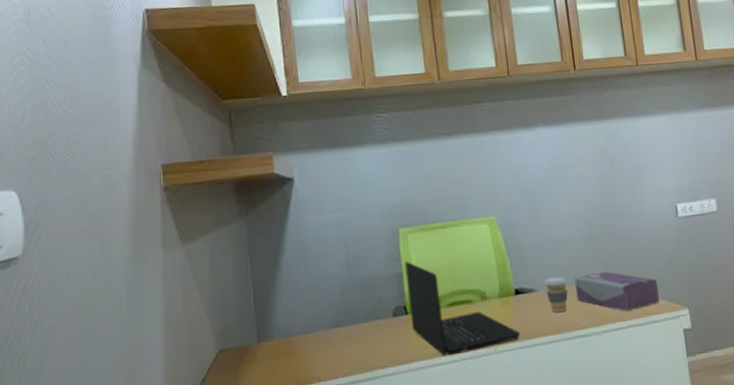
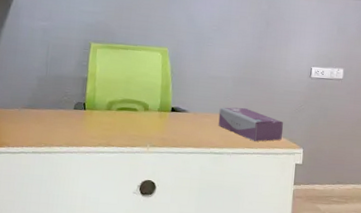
laptop: present [404,260,521,357] -> none [86,69,170,148]
coffee cup: present [543,276,568,313] -> none [195,103,214,133]

